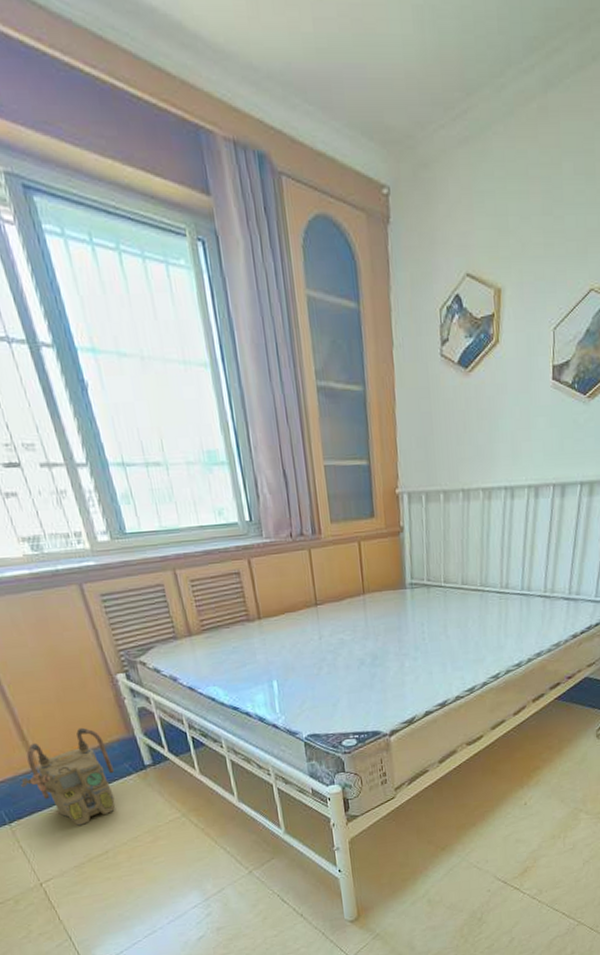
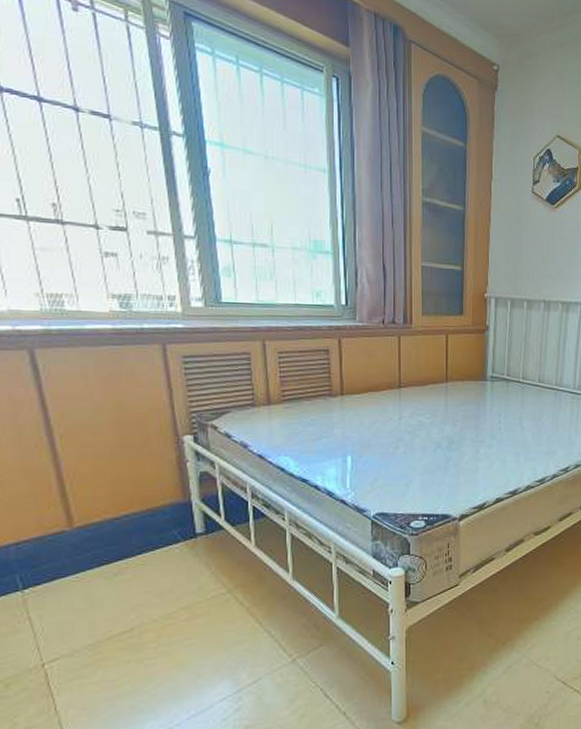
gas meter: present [20,727,115,826] -> none [47,488,159,597]

